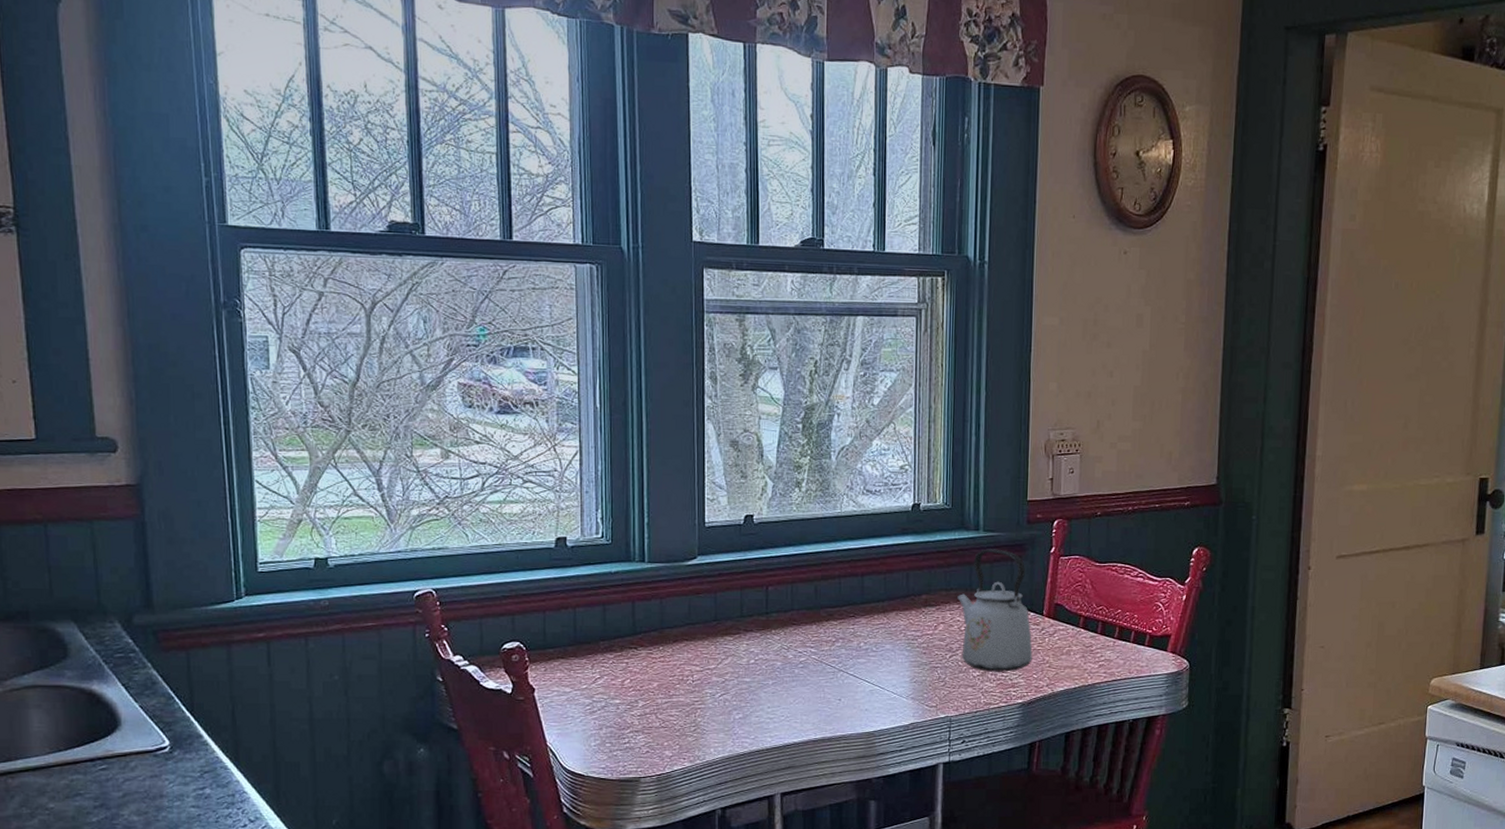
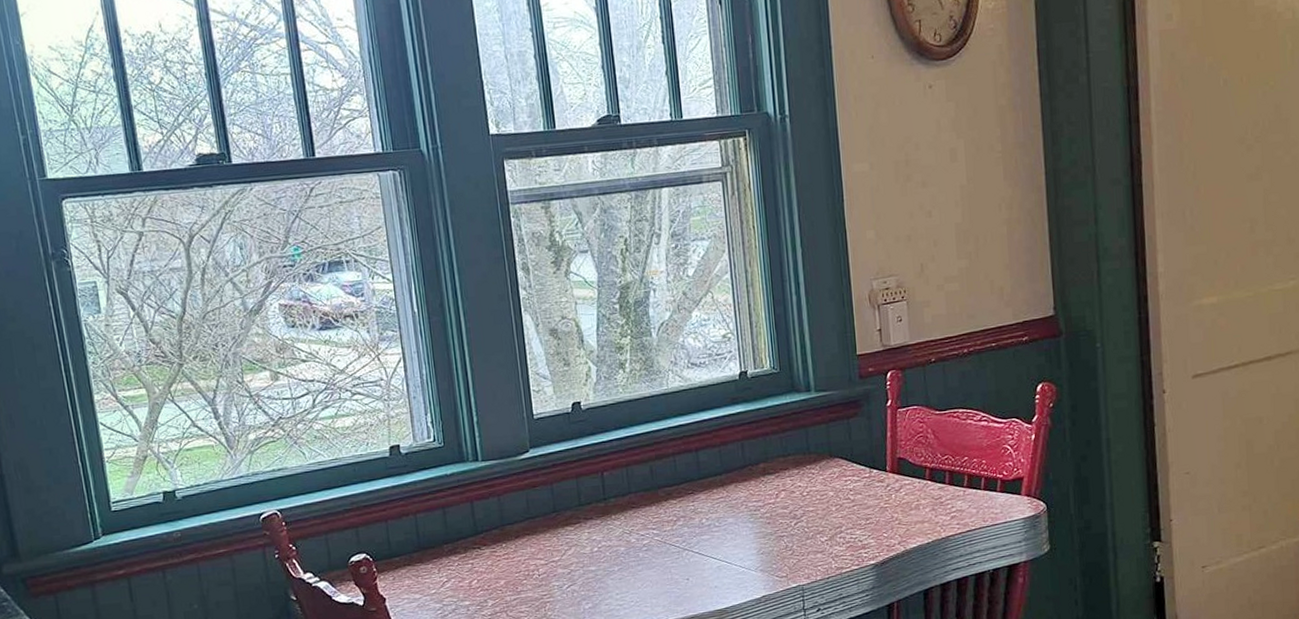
kettle: present [956,549,1033,672] -> none [795,408,881,536]

